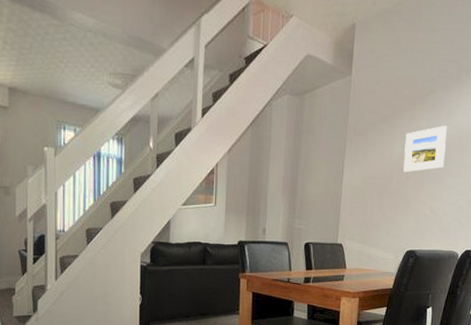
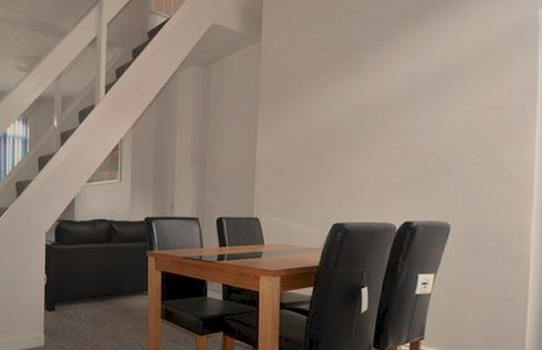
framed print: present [403,126,447,172] -> none [325,87,373,138]

